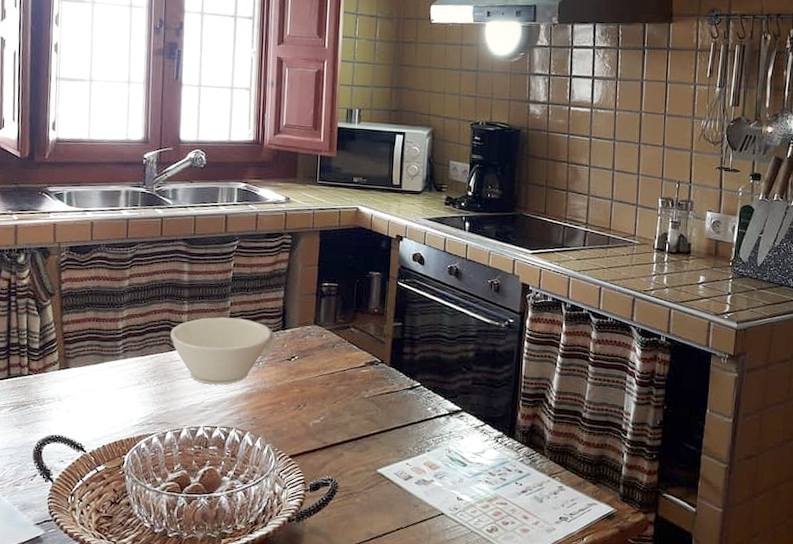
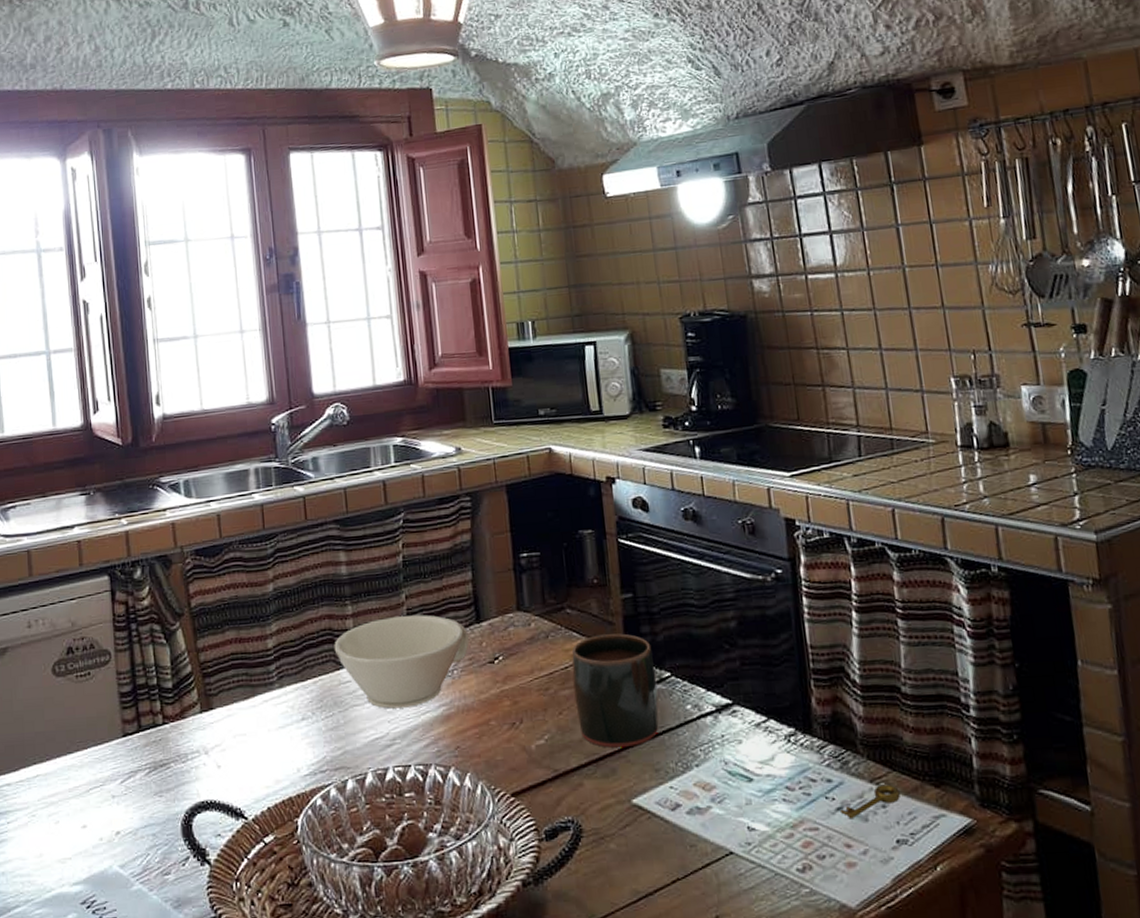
mug: none [347,350,410,432] -> present [571,633,659,748]
key: none [524,478,568,500] -> present [839,784,901,819]

